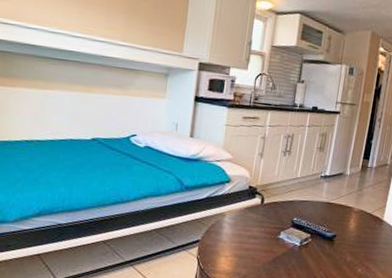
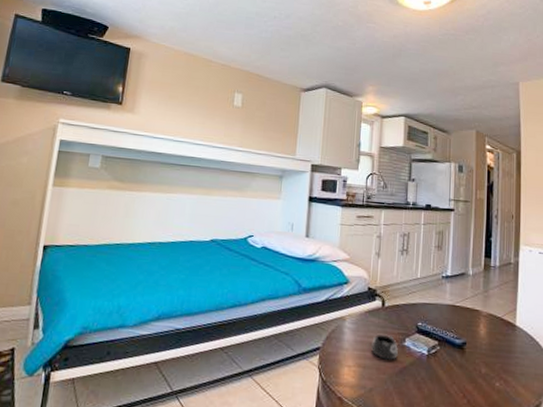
mug: none [248,229,273,251] -> present [371,334,398,360]

